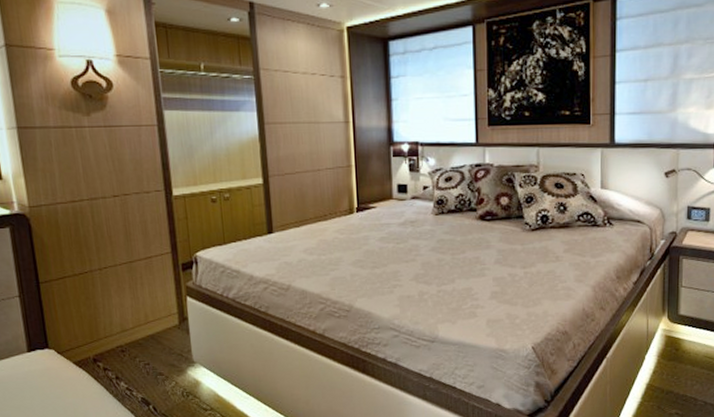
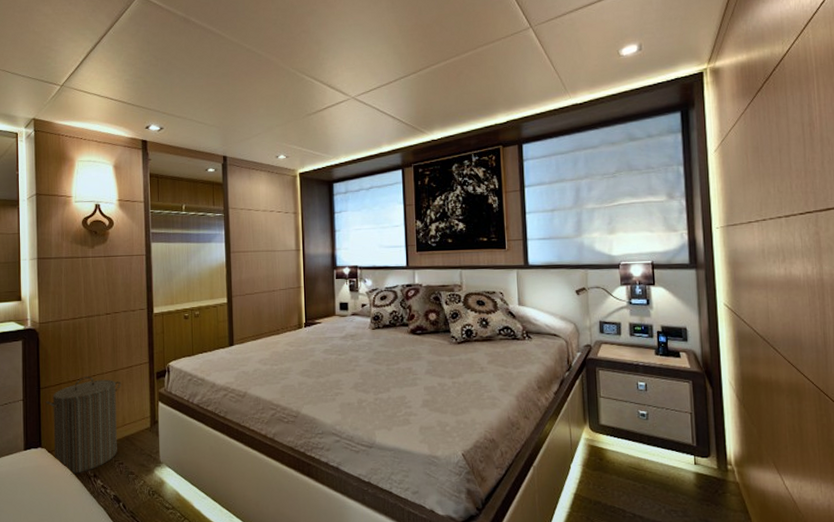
laundry hamper: none [47,269,142,377] -> present [45,376,121,475]

